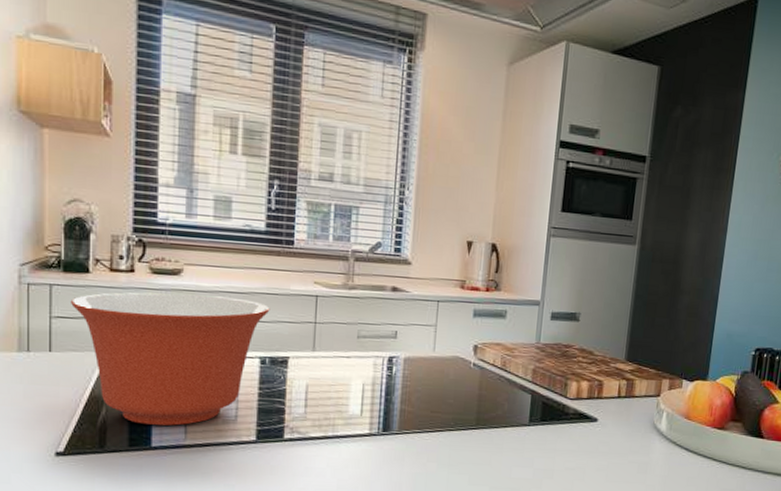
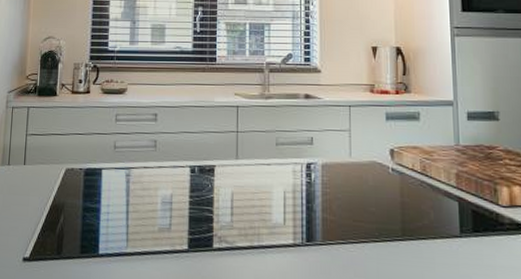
mixing bowl: present [70,292,270,426] -> none [41,109,198,234]

